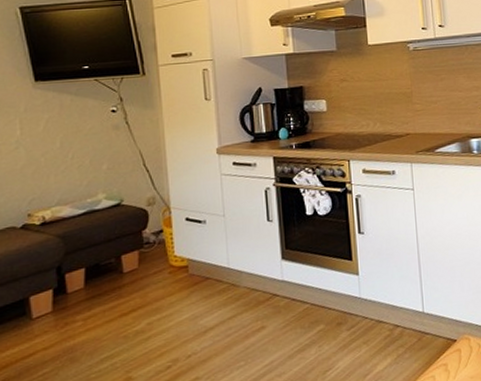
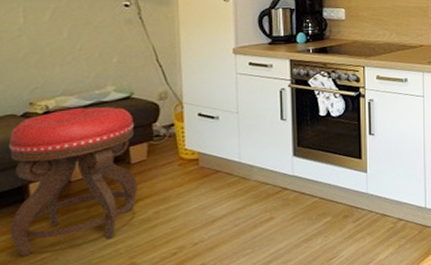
stool: none [11,215,131,372] -> present [9,107,138,257]

